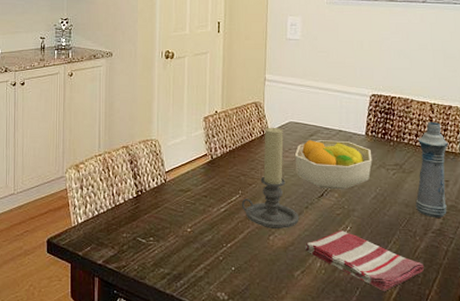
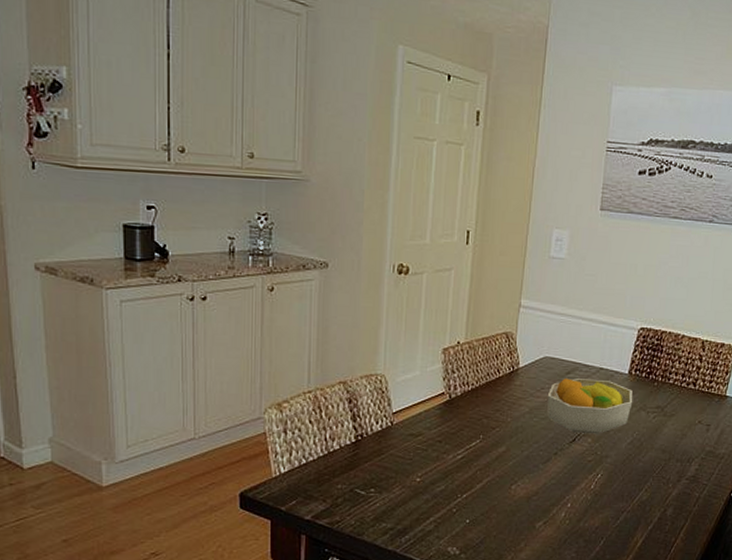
candle holder: present [241,127,300,230] -> none [481,362,547,478]
dish towel: present [305,230,425,292] -> none [550,478,674,541]
bottle: present [415,121,448,218] -> none [673,360,715,464]

